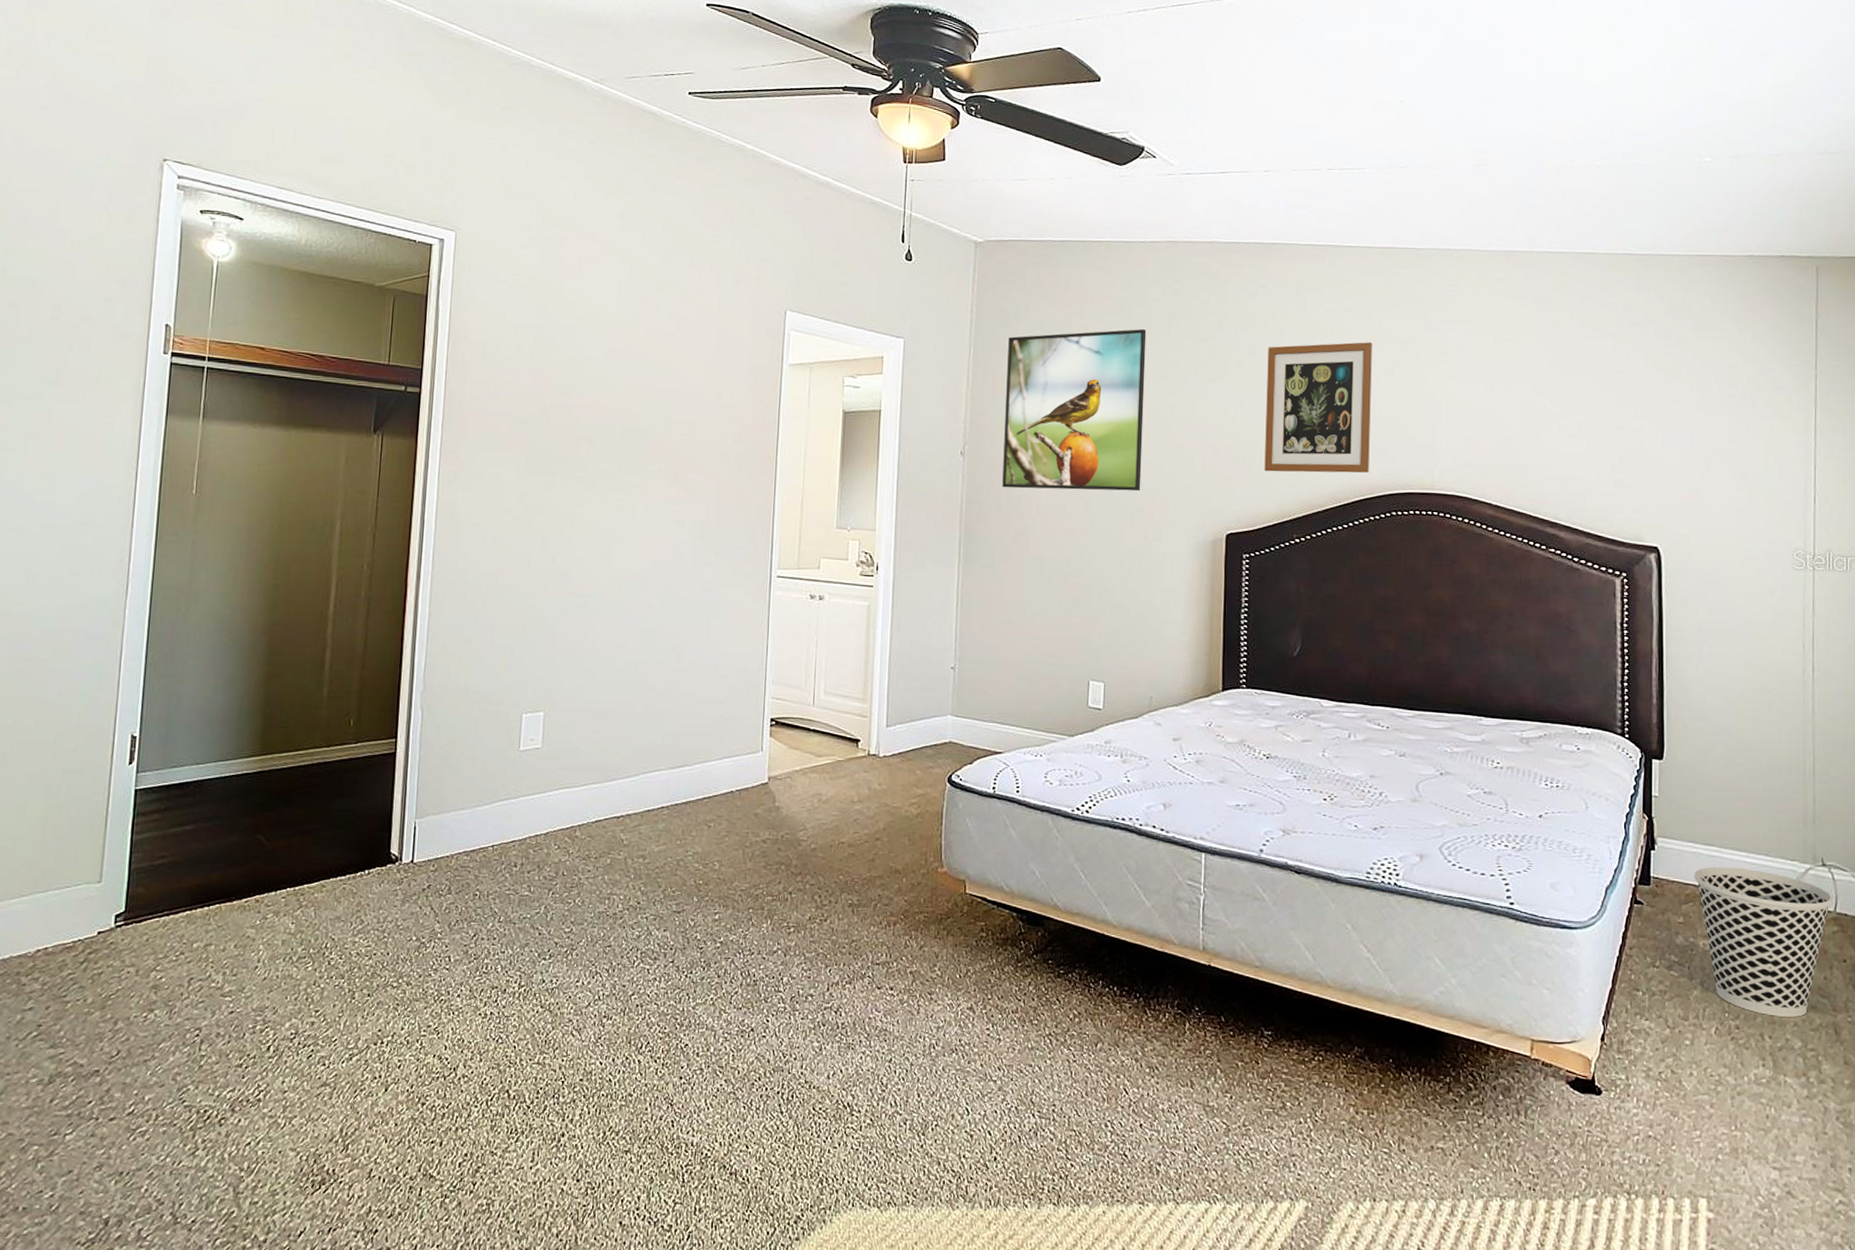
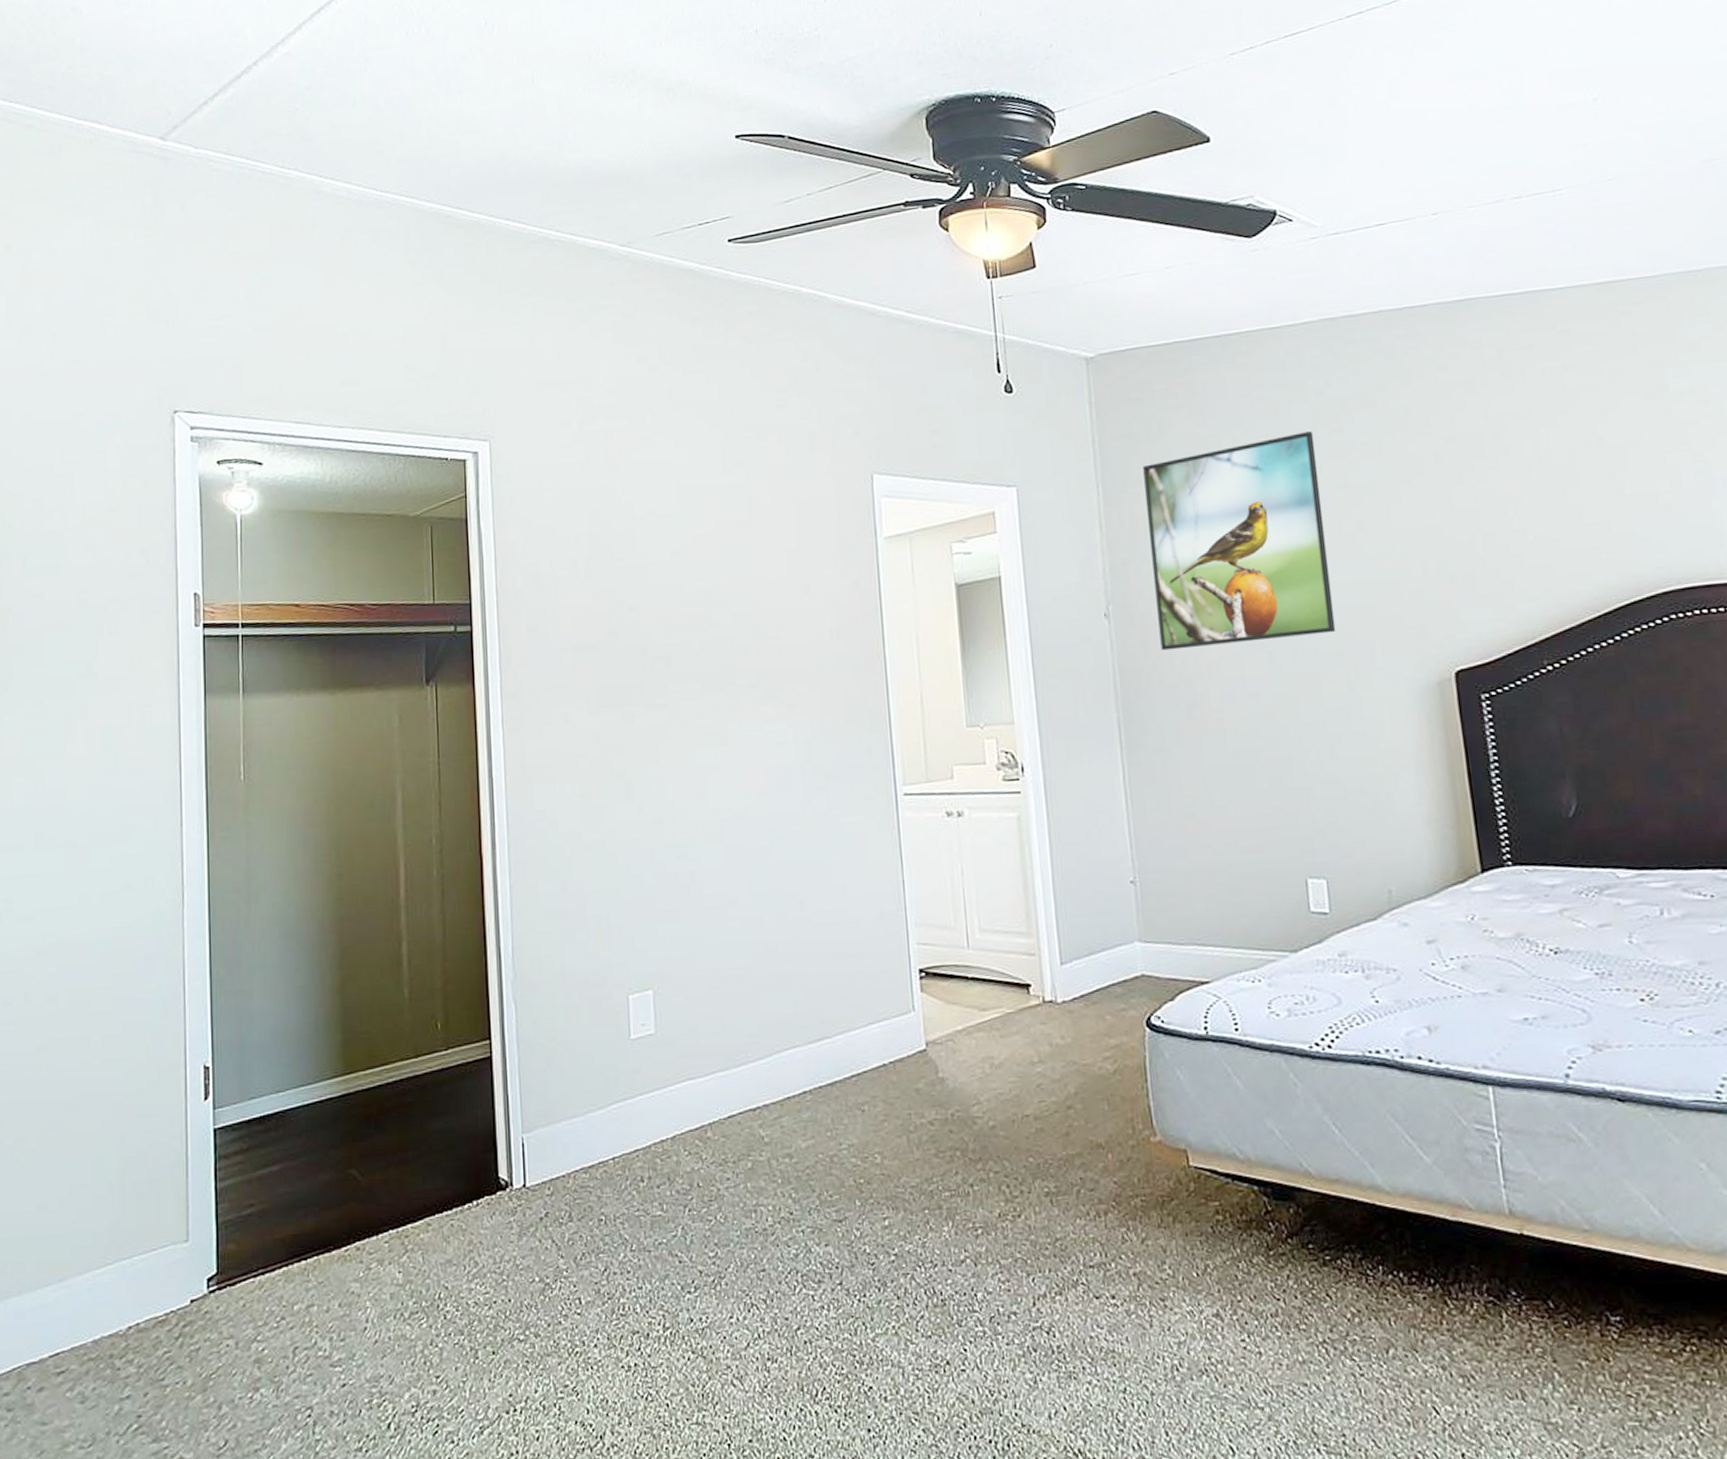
wall art: present [1264,342,1372,473] -> none [1472,404,1631,586]

